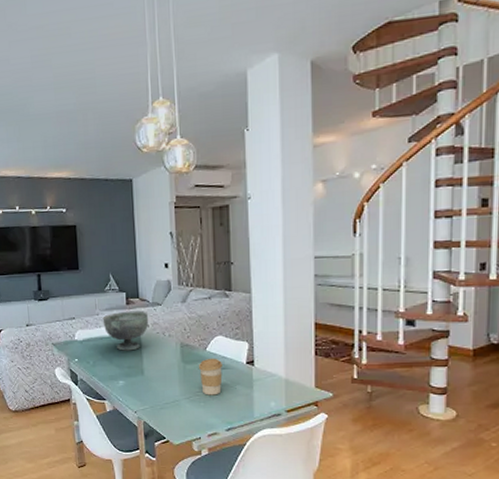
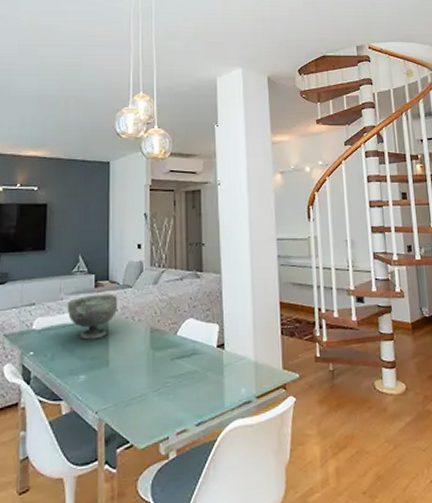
coffee cup: present [199,358,223,395] -> none [169,342,193,386]

